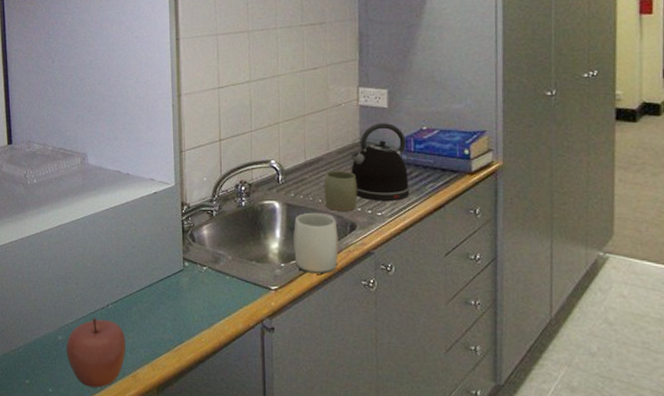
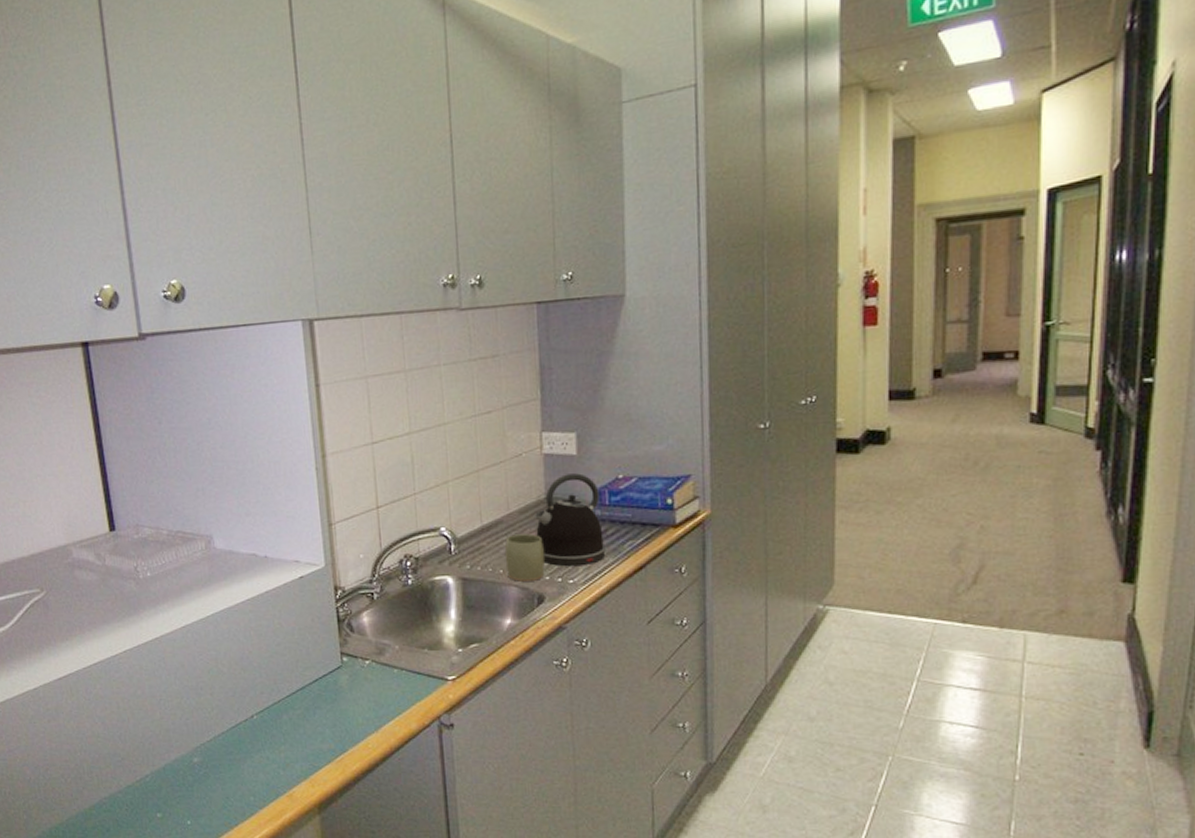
fruit: present [66,317,127,388] -> none [204,732,279,814]
mug: present [293,212,339,274] -> none [471,585,525,658]

